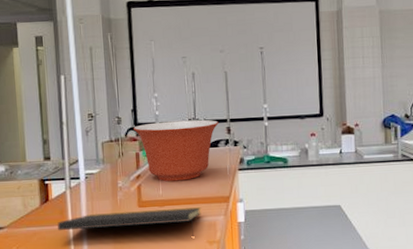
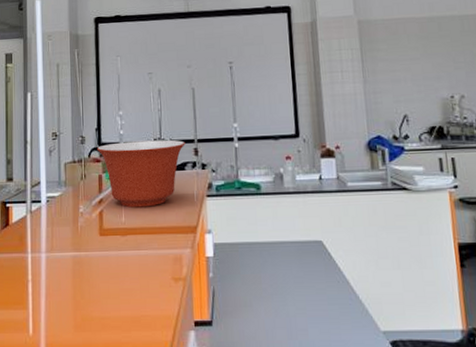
notepad: present [57,207,201,236] -> none [16,238,166,271]

